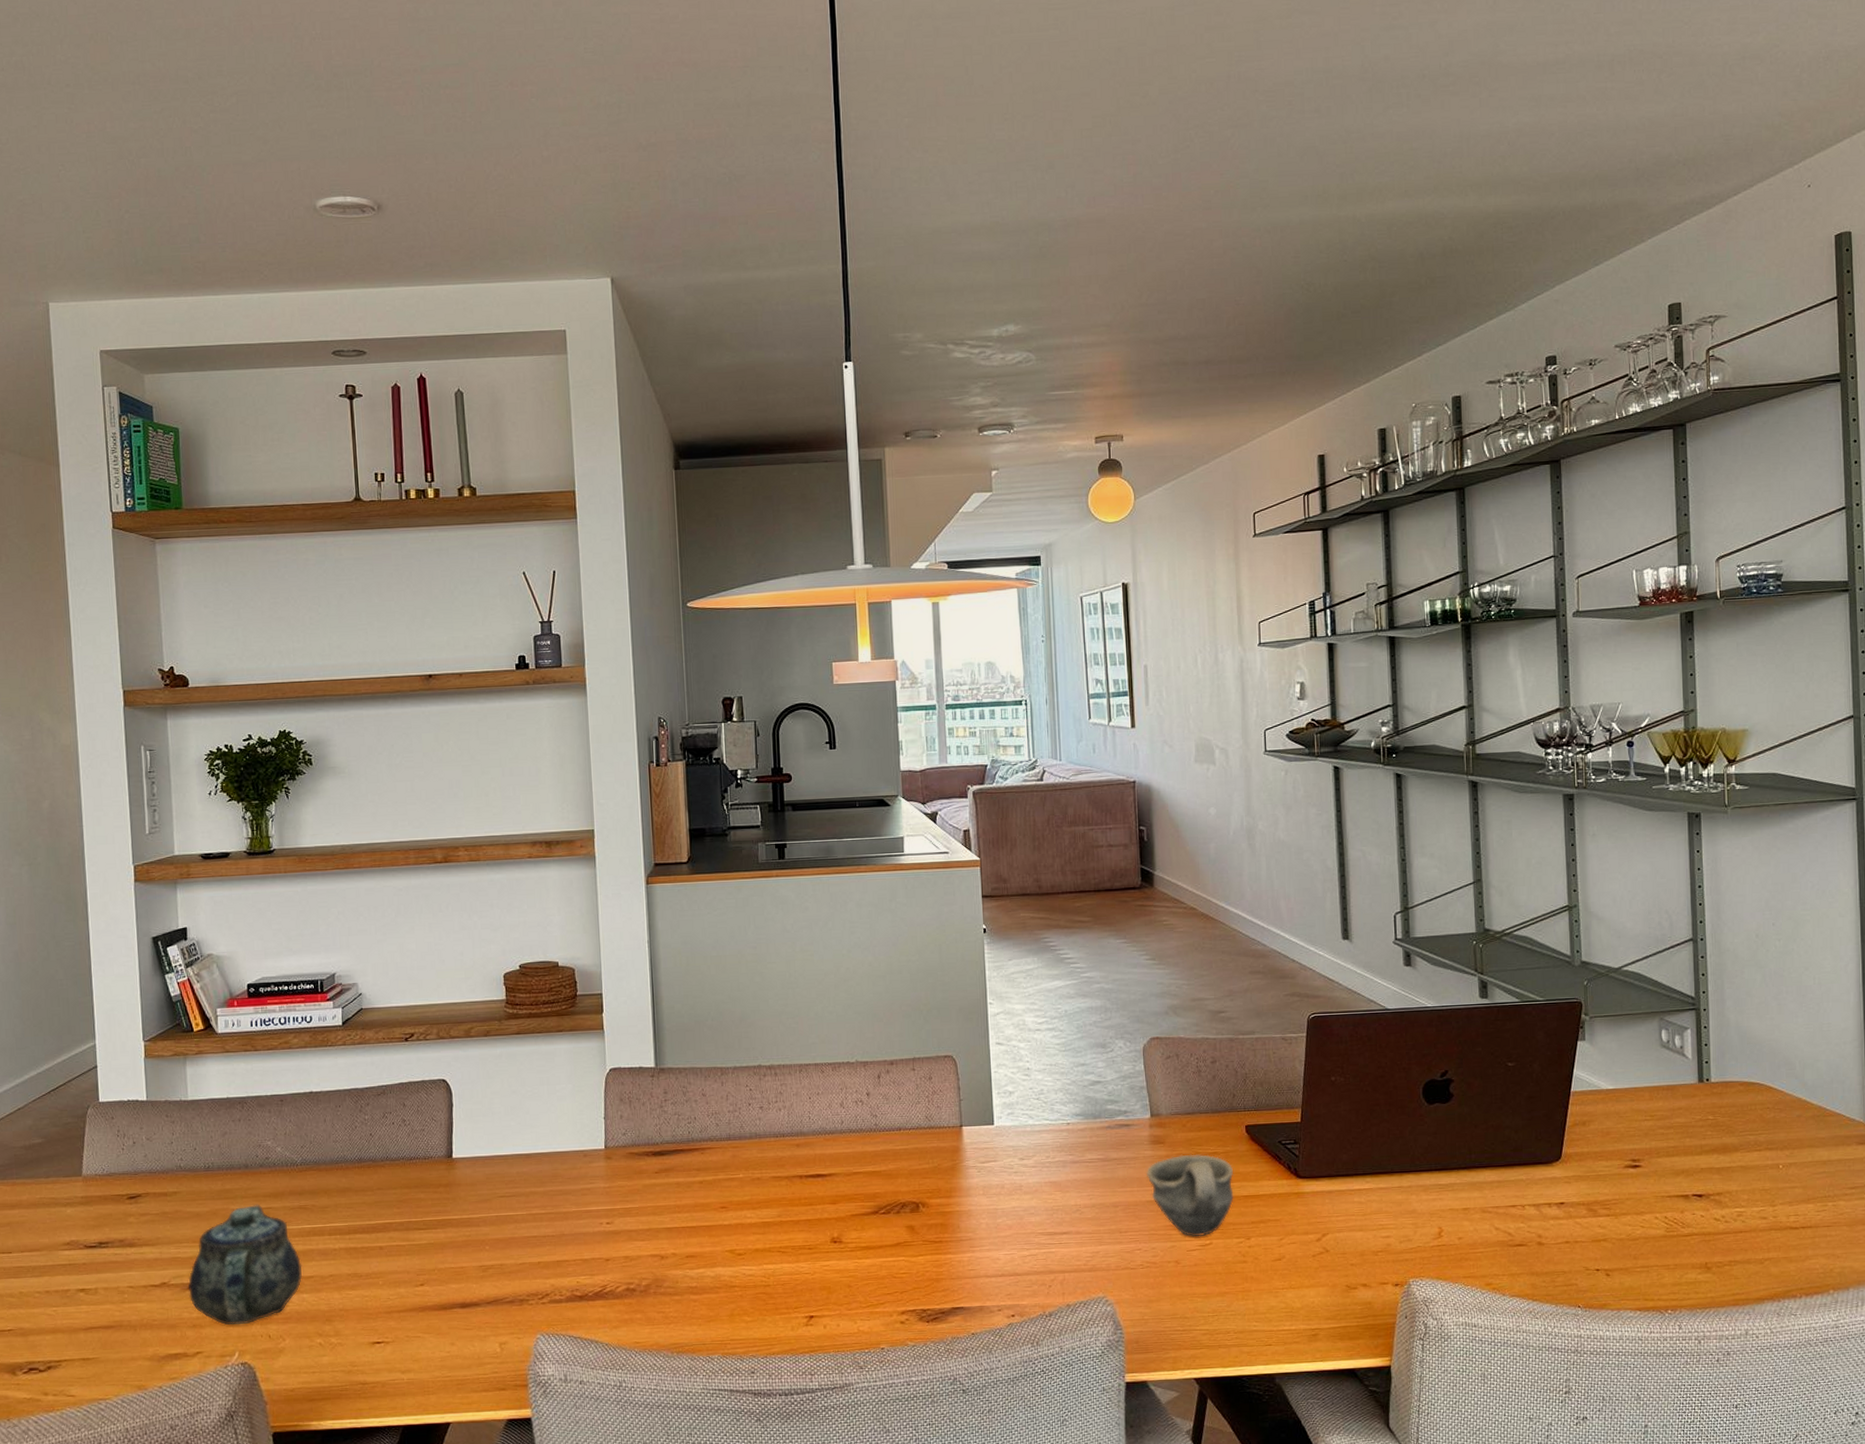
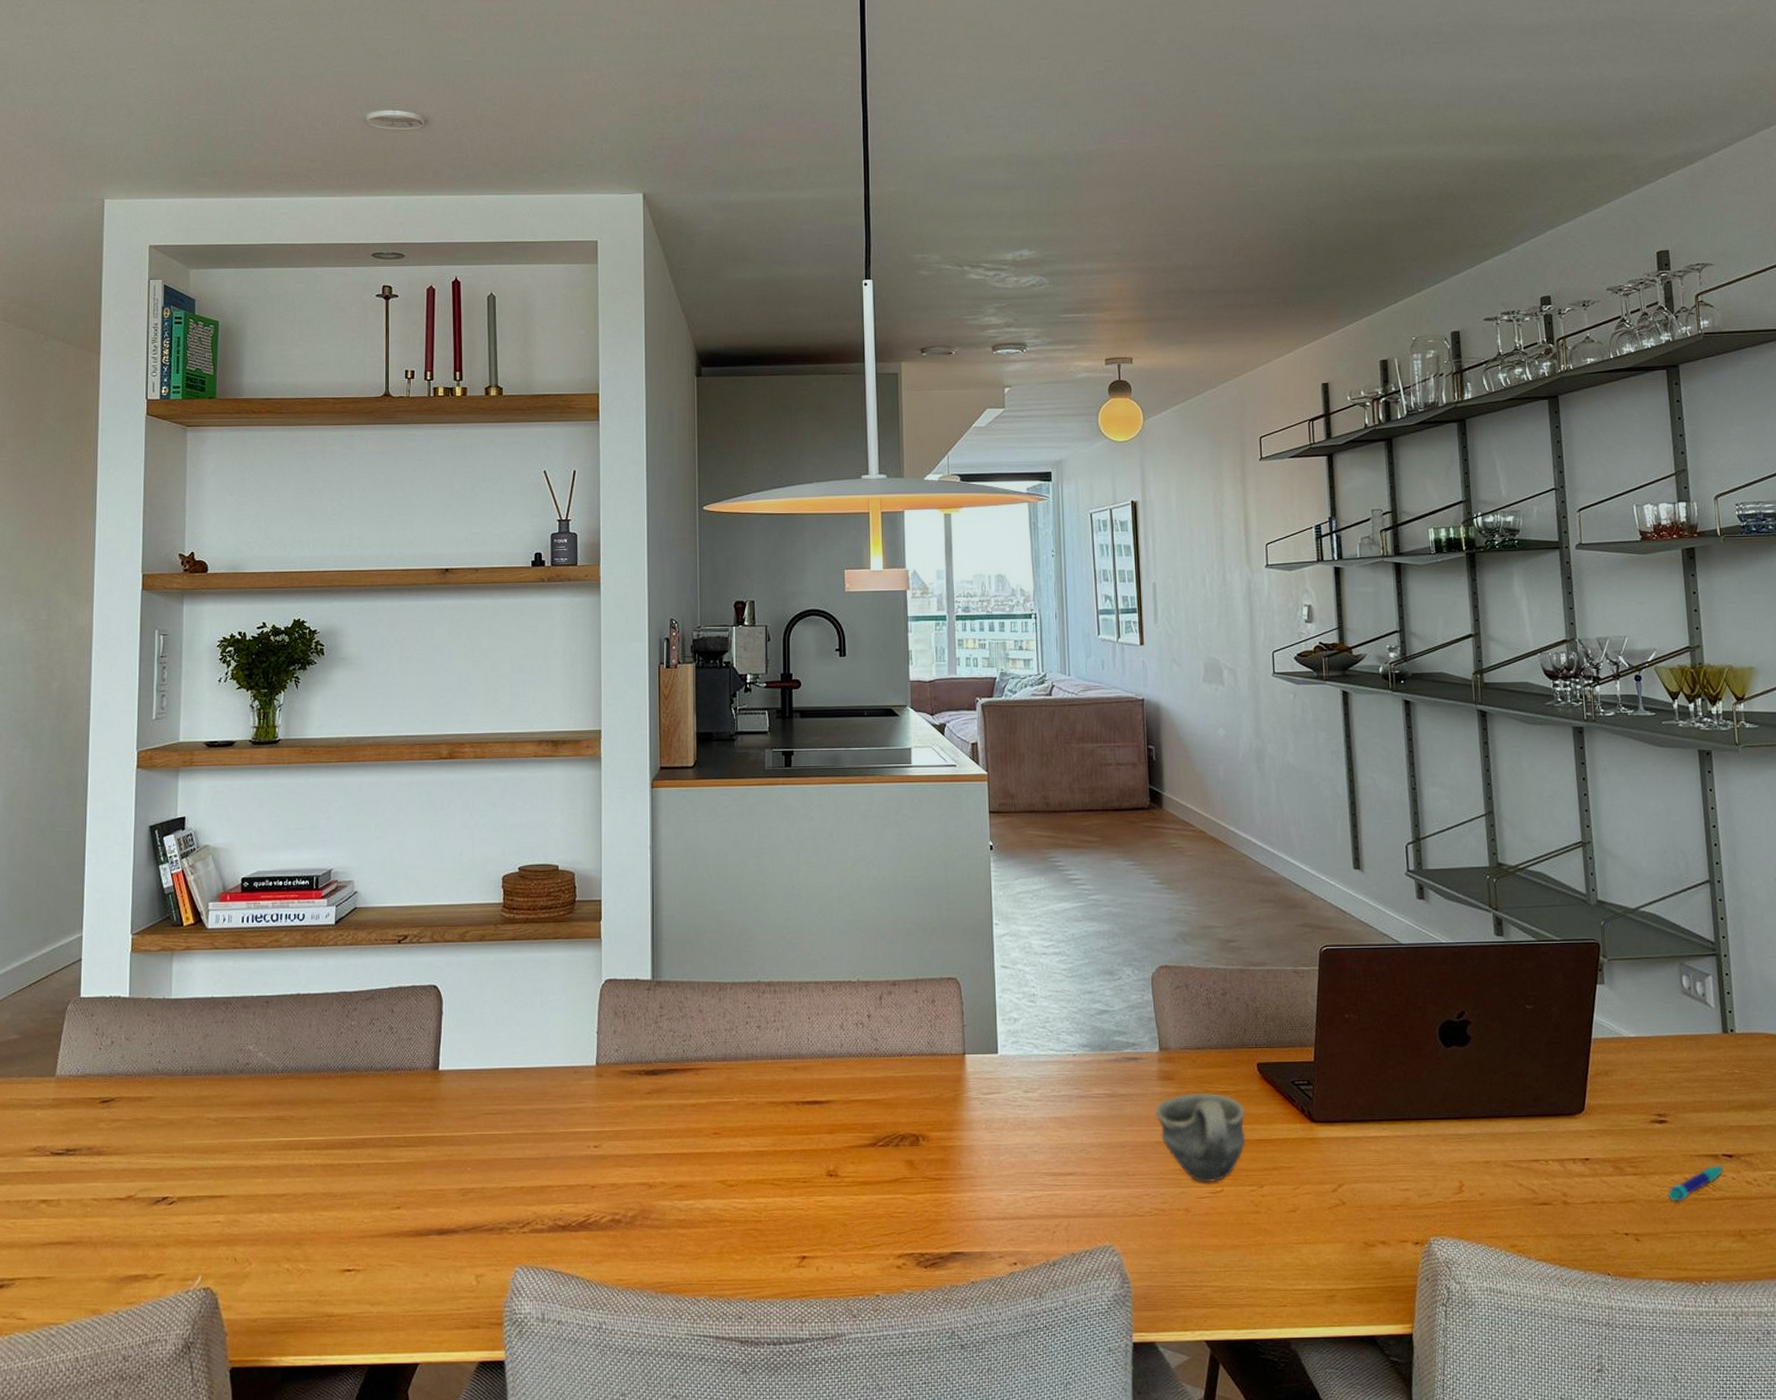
teapot: present [188,1204,302,1325] -> none [155,1113,275,1246]
pen: none [1638,1205,1693,1238] -> present [1668,1165,1724,1201]

